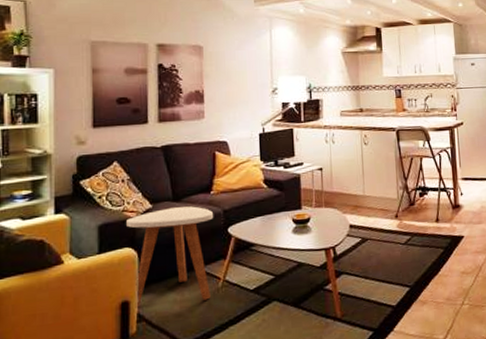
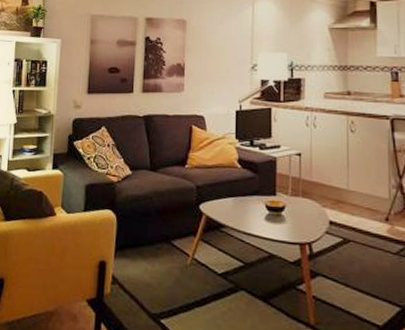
side table: present [126,206,214,308] -> none [109,176,187,275]

